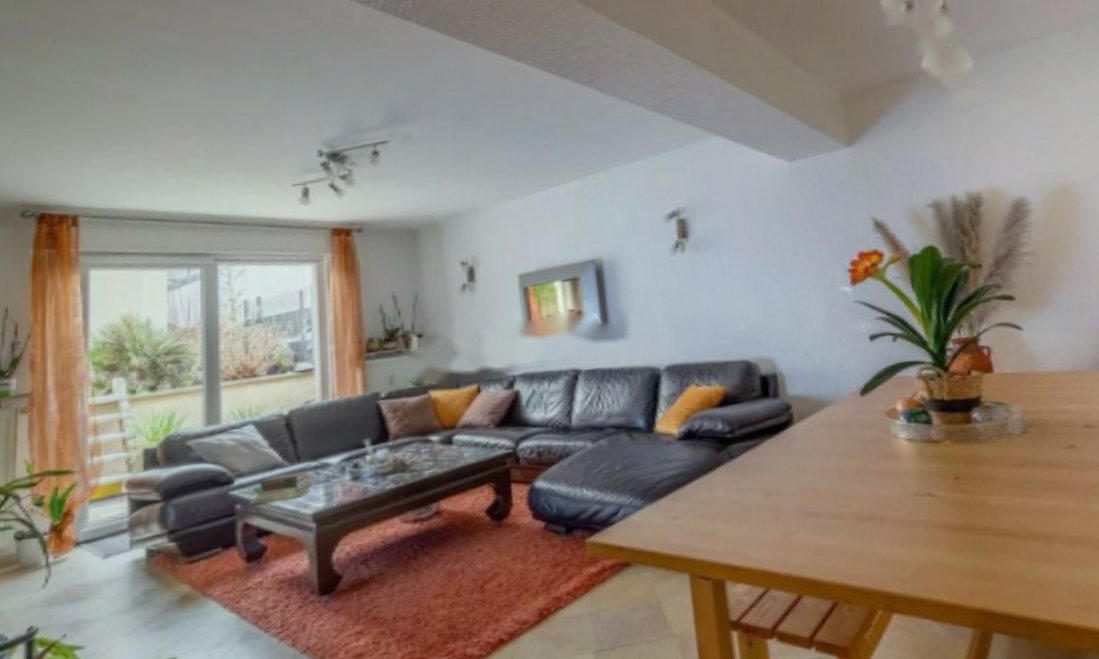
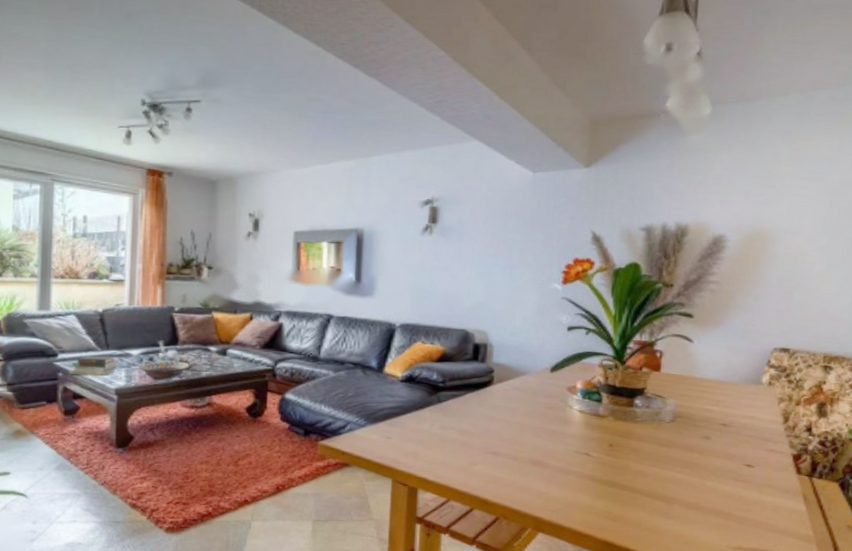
decorative bowl: none [341,462,408,492] -> present [139,361,191,380]

